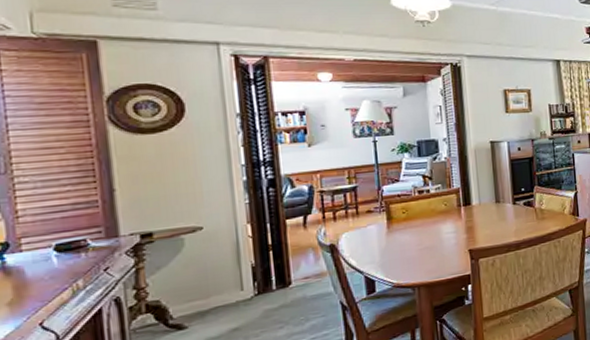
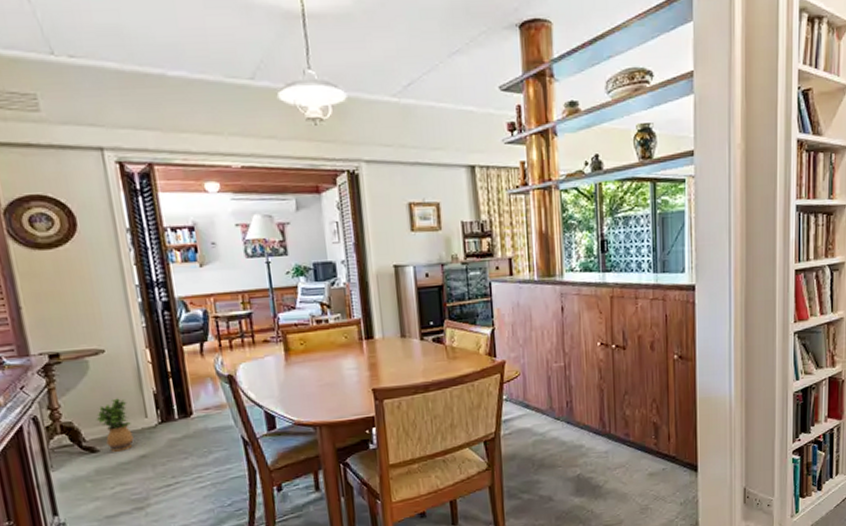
potted plant: none [187,273,226,328] -> present [96,398,134,452]

